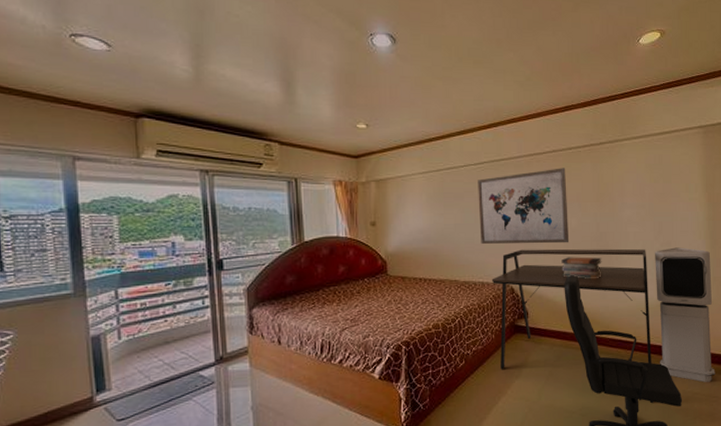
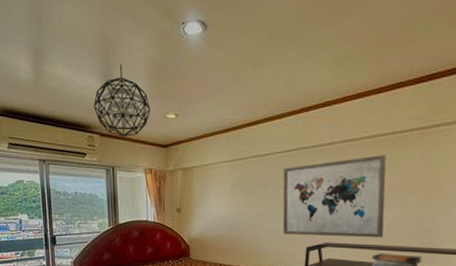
pendant light: none [271,69,339,146] -> present [94,63,151,137]

